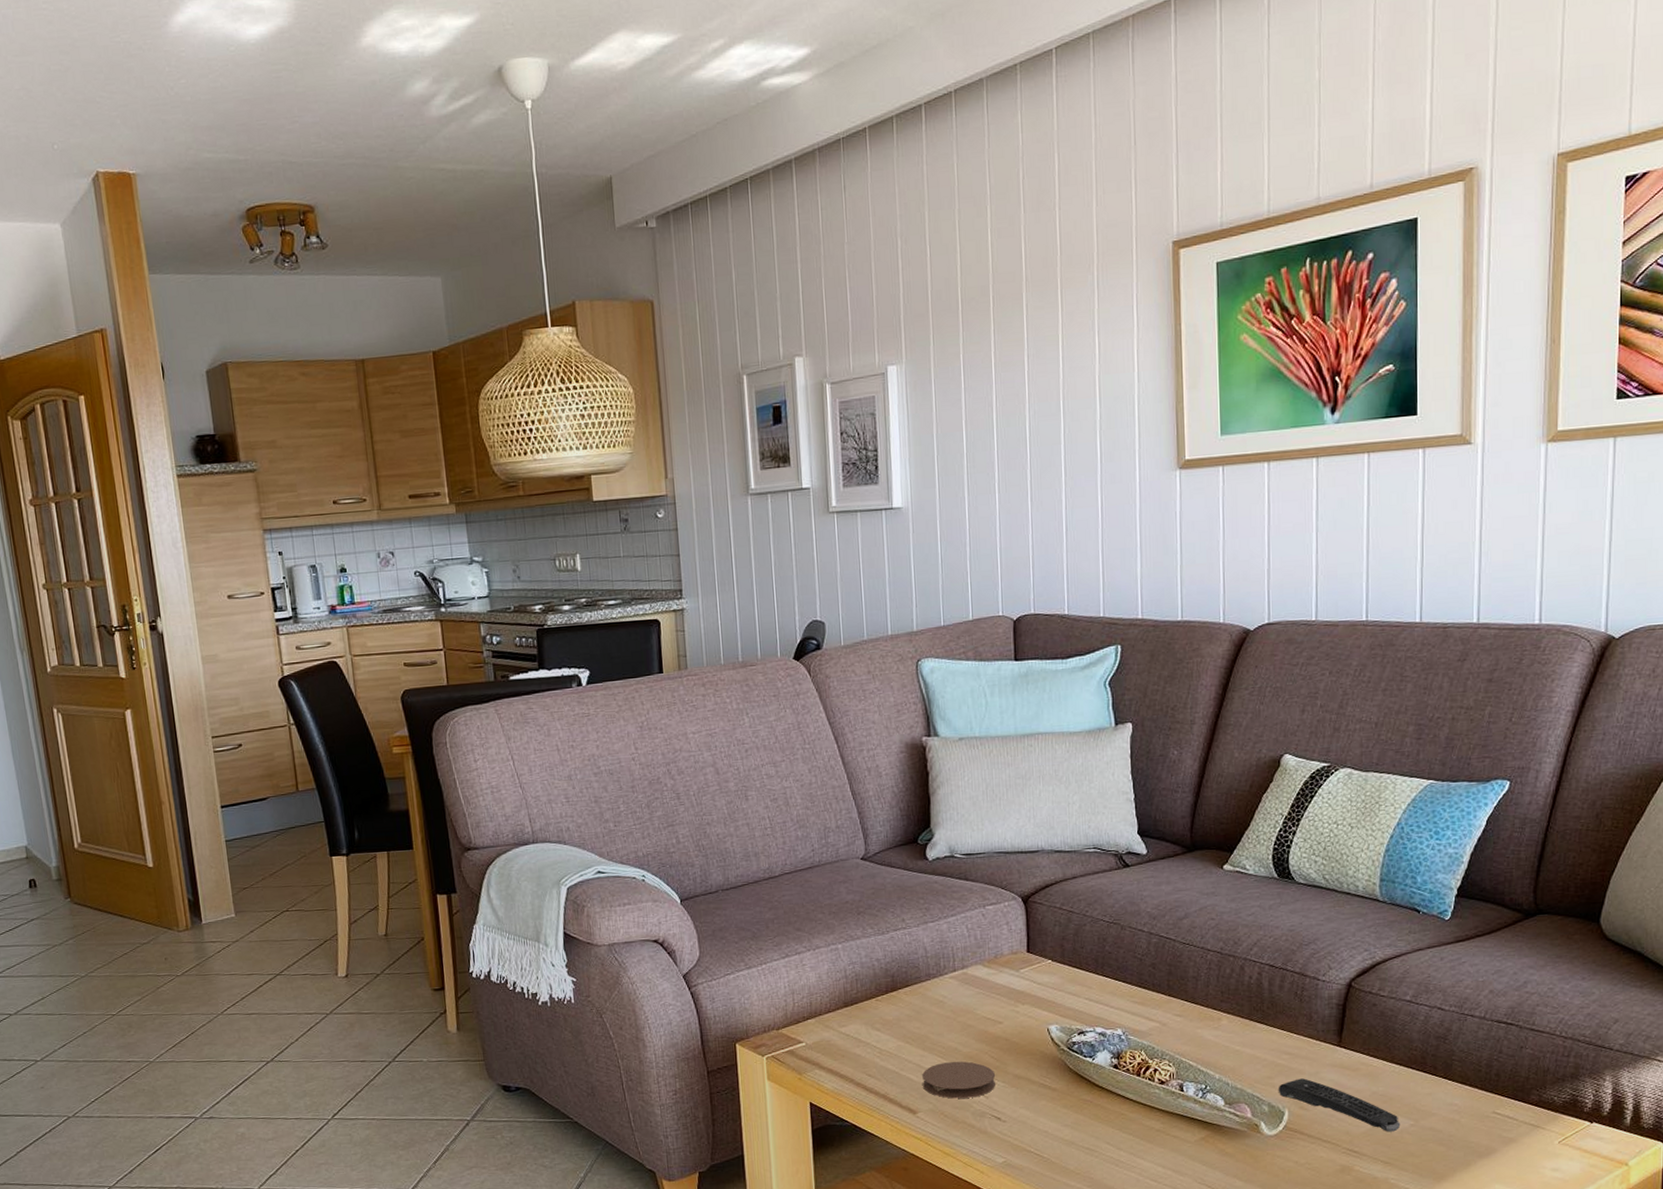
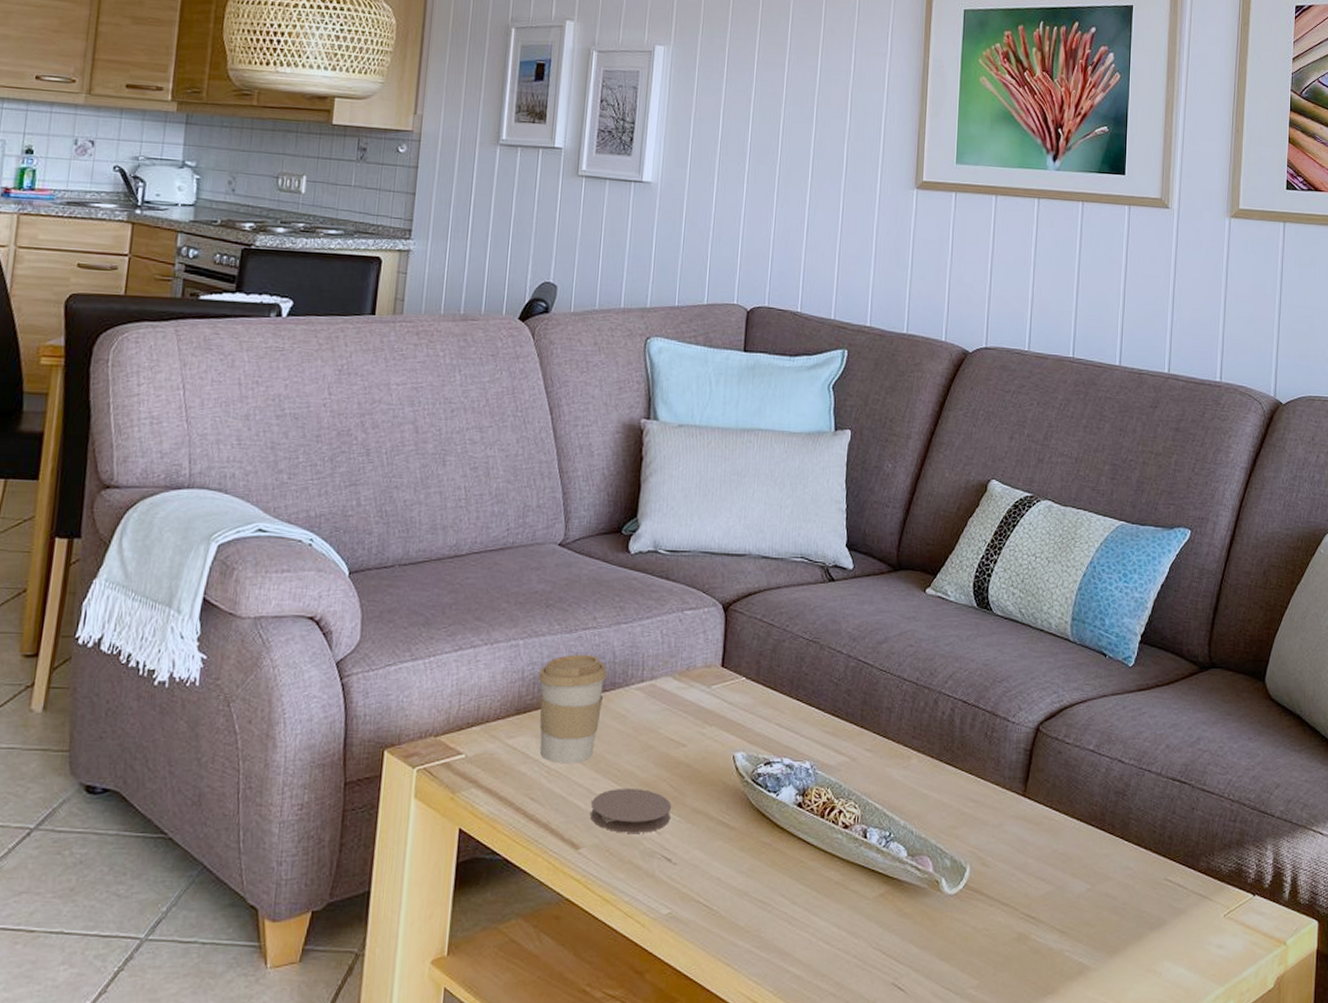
coffee cup: none [859,952,921,1045] -> present [538,655,607,764]
remote control: present [1278,1078,1401,1132] -> none [961,830,1078,897]

